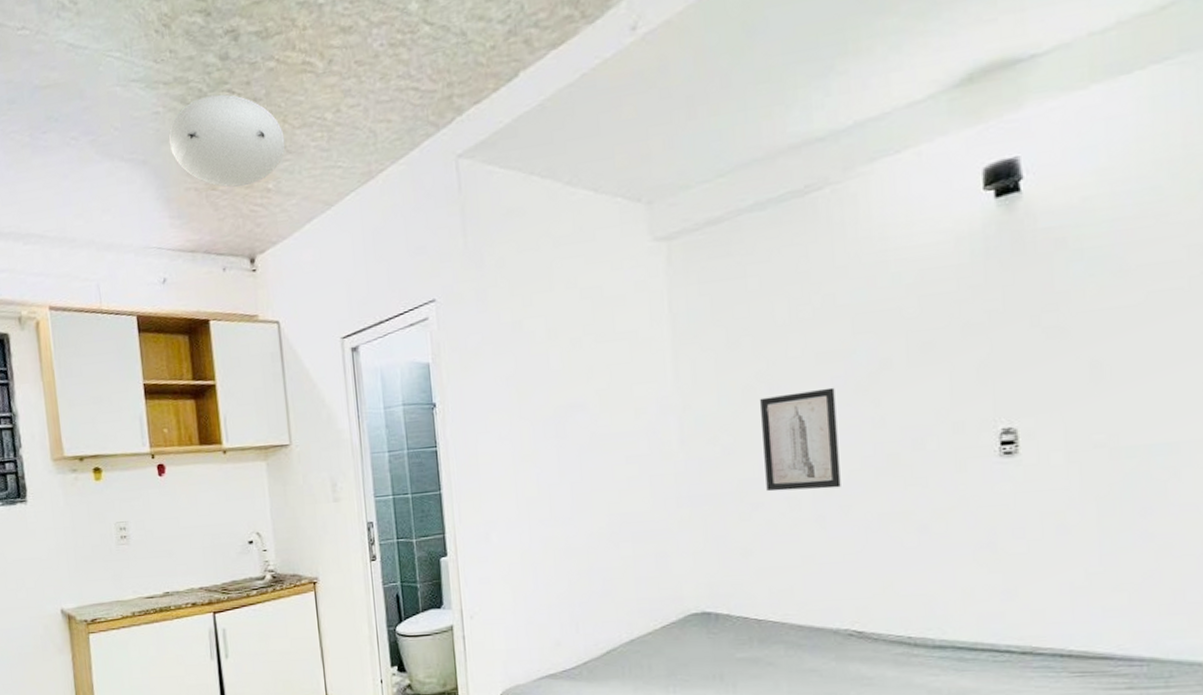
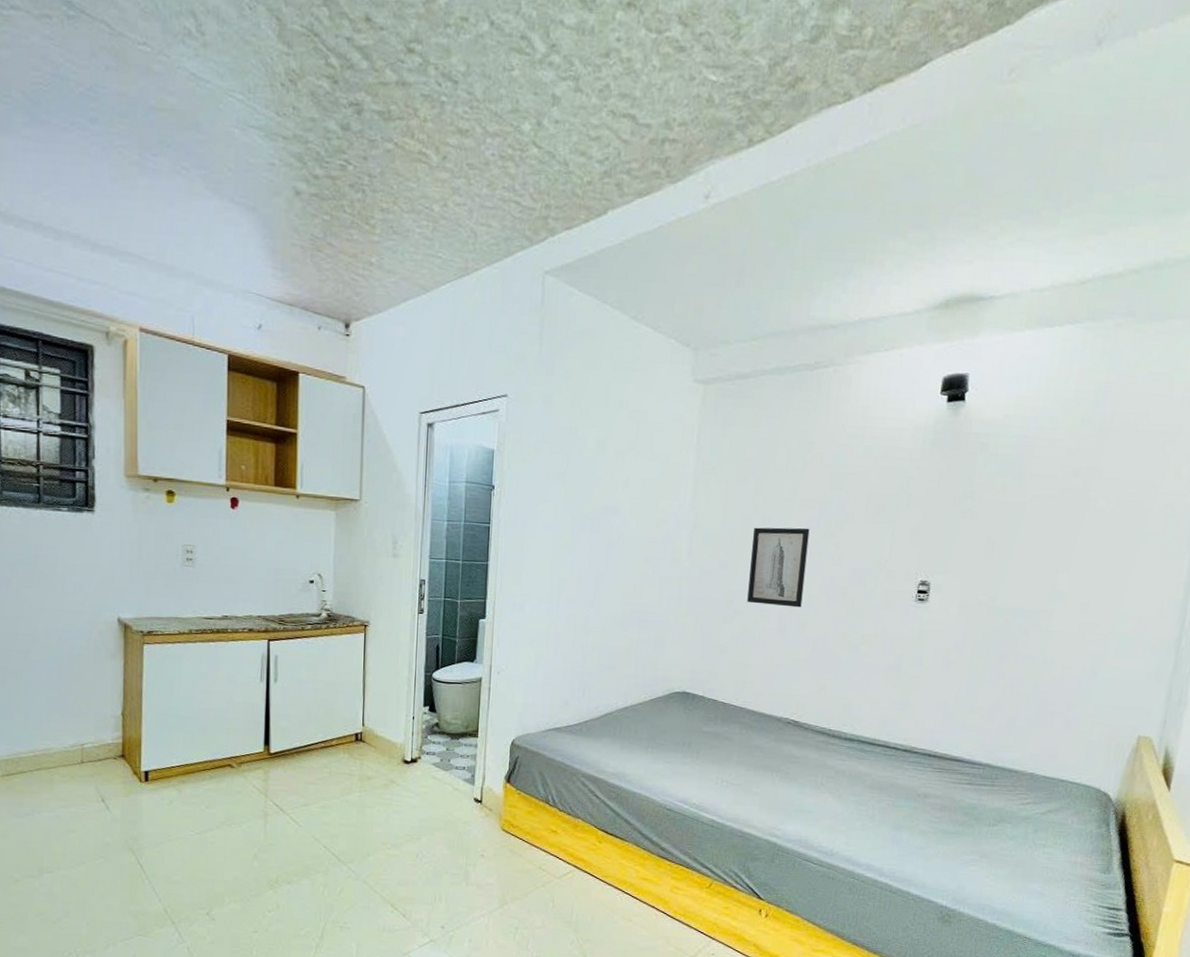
ceiling light: present [168,94,286,188] -> none [281,160,393,255]

